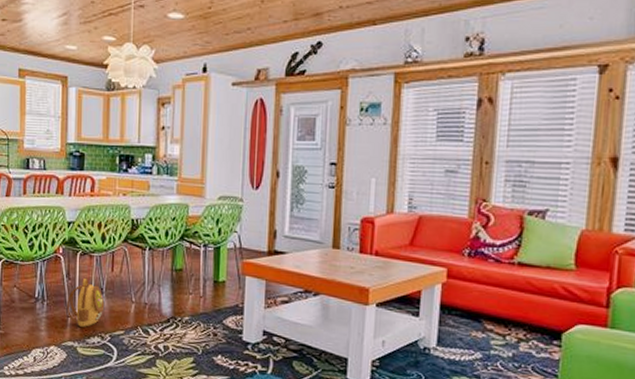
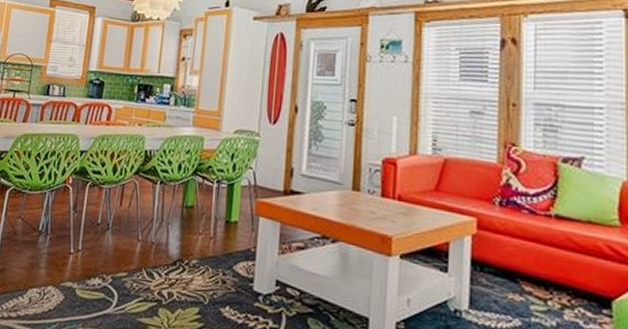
backpack: present [66,279,105,327] -> none [69,212,110,267]

